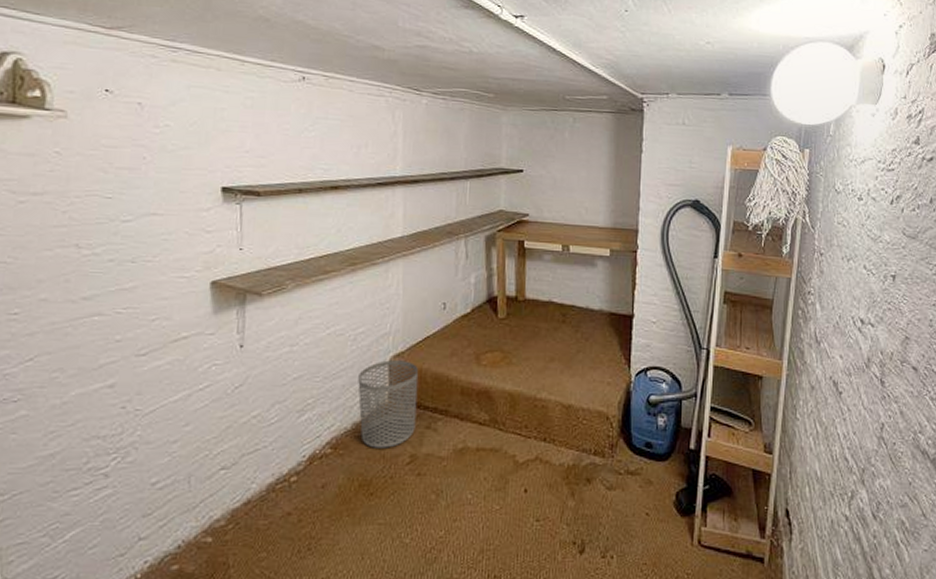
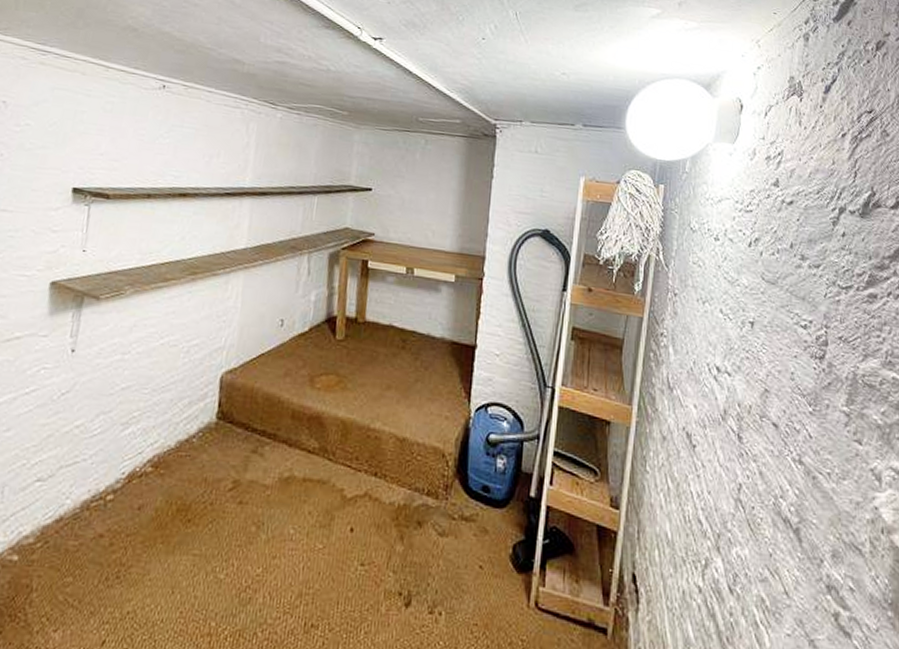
waste bin: present [358,360,419,448] -> none [184,376,250,471]

